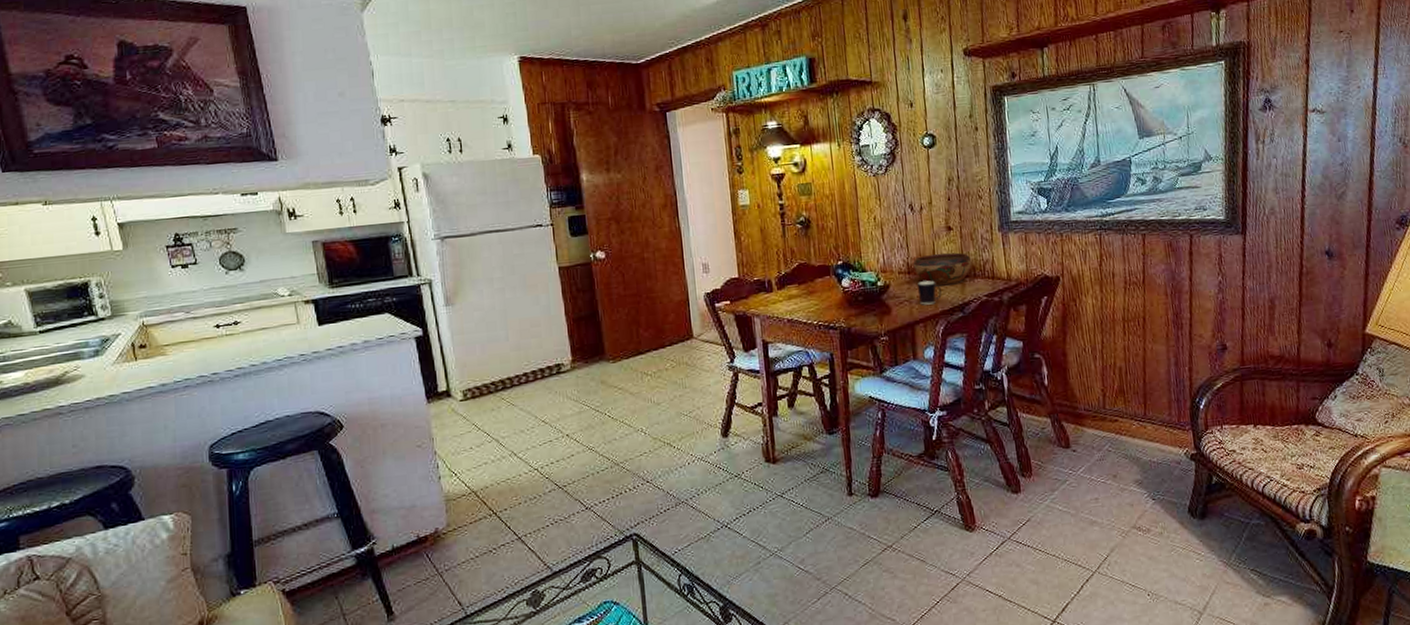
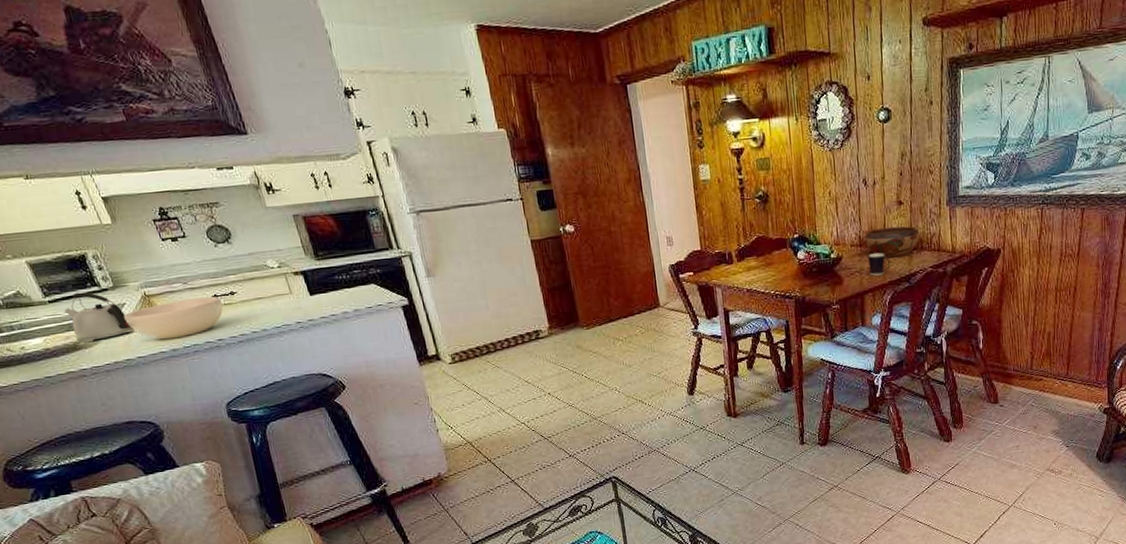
kettle: none [54,321,125,377] -> present [64,292,135,343]
bowl: none [116,326,223,374] -> present [124,296,223,340]

